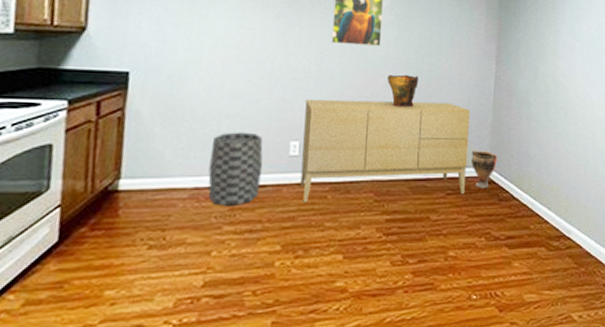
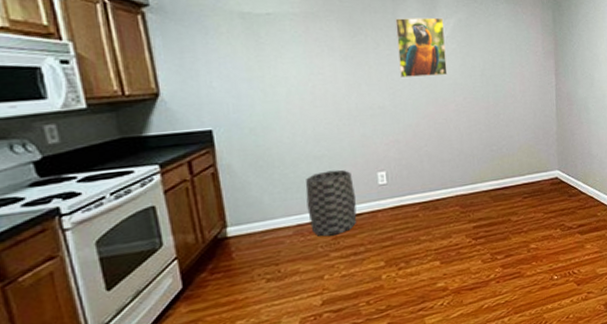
sideboard: present [300,99,471,202] -> none [386,118,539,223]
decorative urn: present [388,74,419,108] -> none [458,97,487,129]
vase: present [472,150,498,188] -> none [541,155,565,189]

